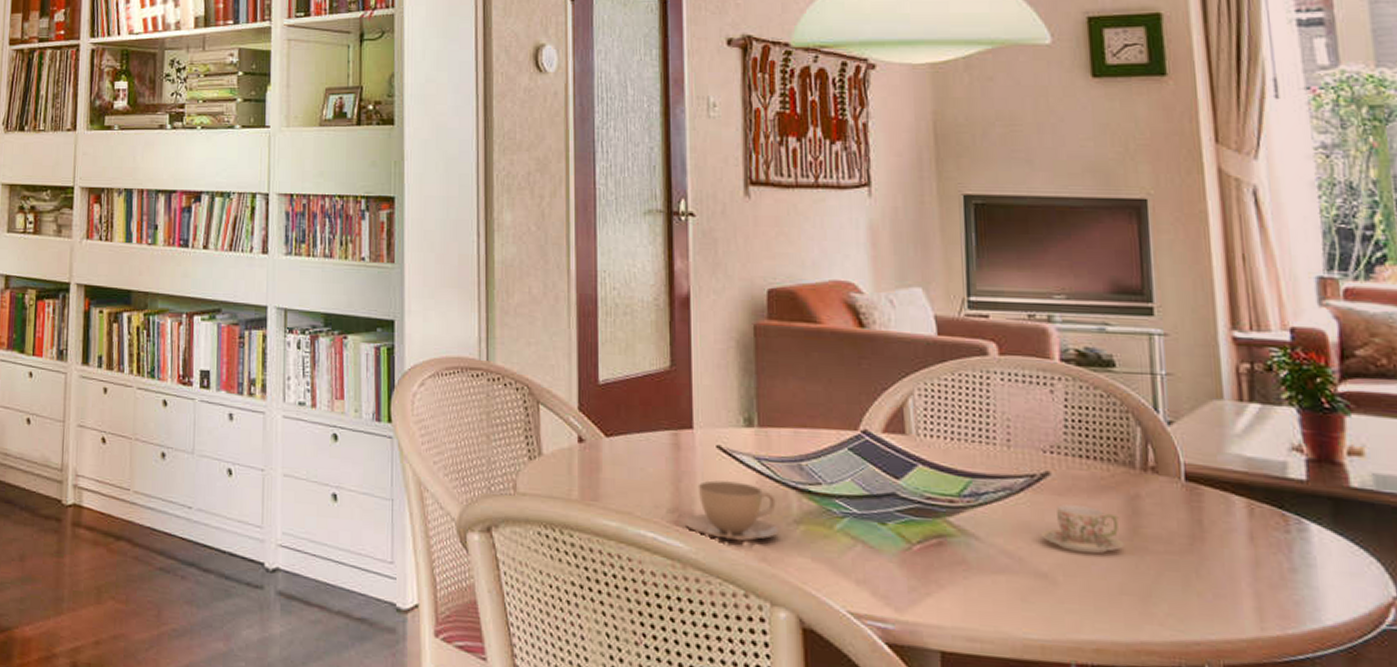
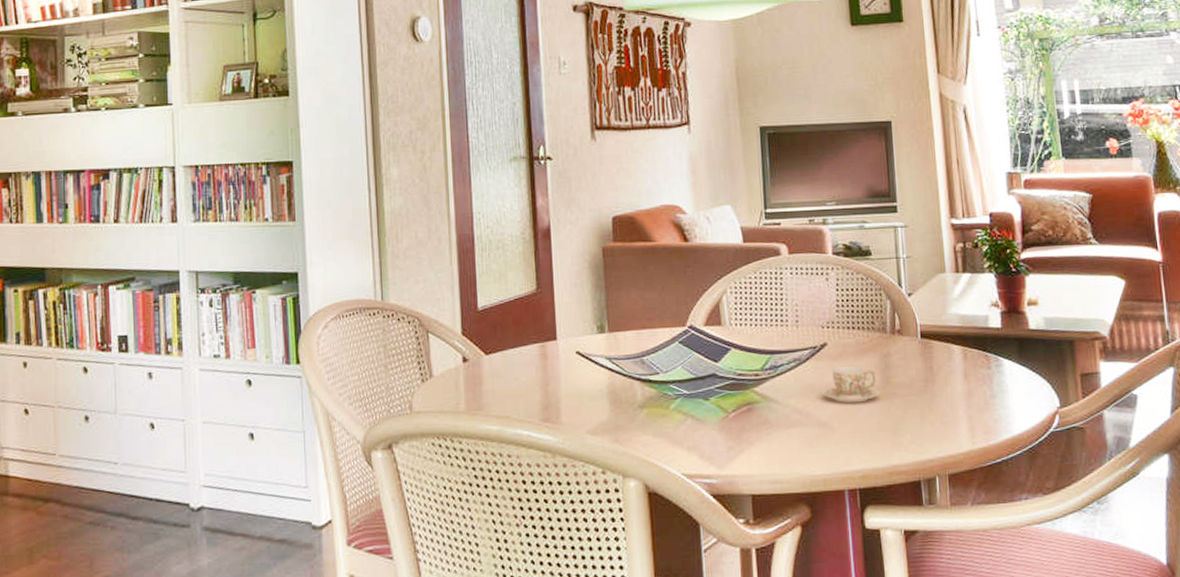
teacup: present [684,480,780,541] -> none [552,379,628,429]

